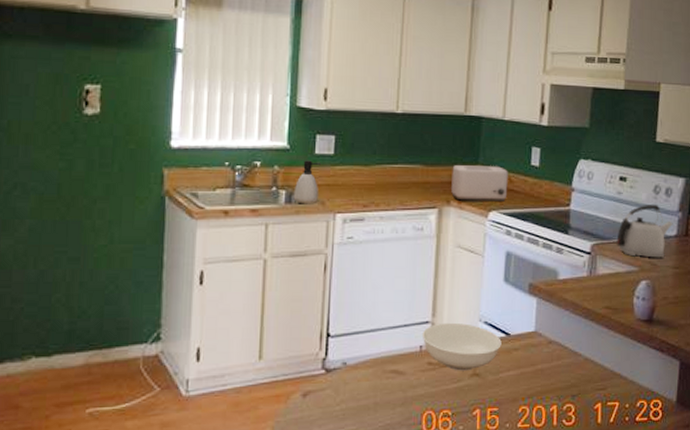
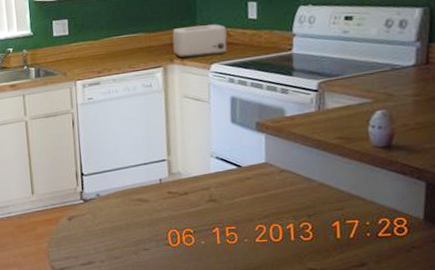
soap dispenser: present [293,160,321,204] -> none [40,42,61,77]
bowl: present [422,322,502,371] -> none [160,159,234,198]
kettle: present [616,204,673,258] -> none [345,37,411,90]

